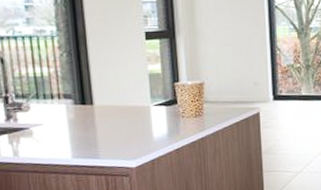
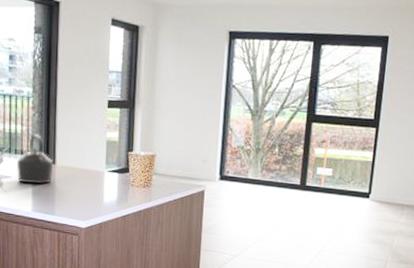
kettle: none [47,75,92,129] -> present [17,134,54,184]

